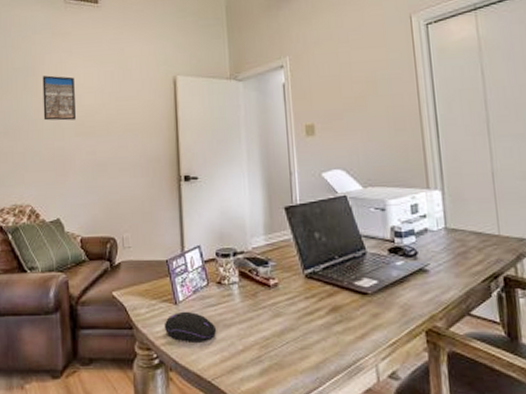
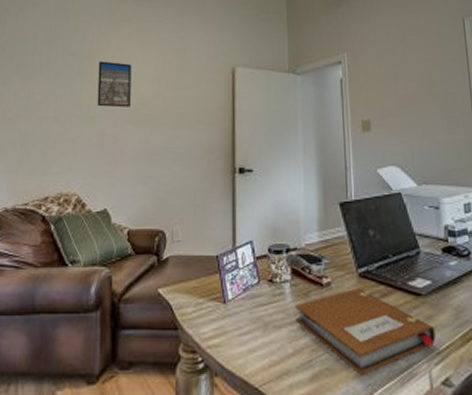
computer mouse: present [164,311,217,342] -> none [211,311,267,345]
notebook: none [243,288,382,368] -> present [295,287,436,374]

